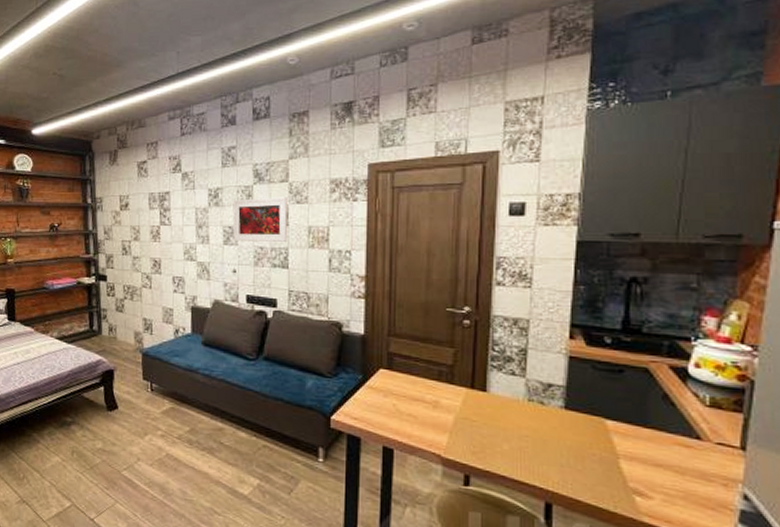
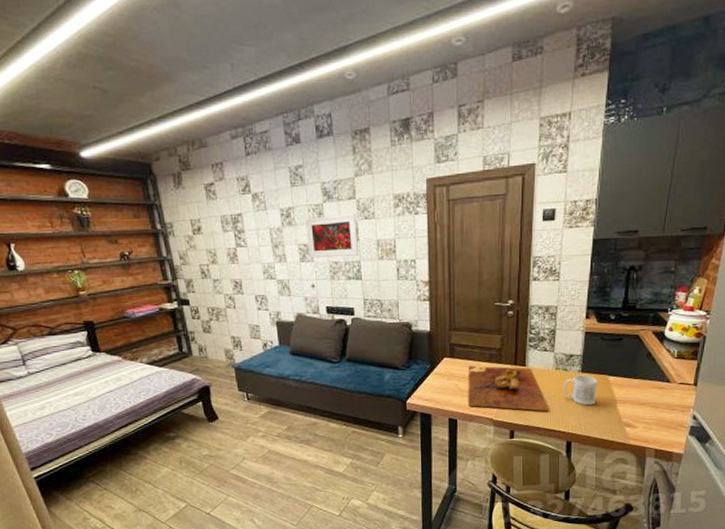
cutting board: none [409,382,520,455] -> present [468,365,550,411]
mug: none [539,412,589,457] -> present [563,374,597,406]

